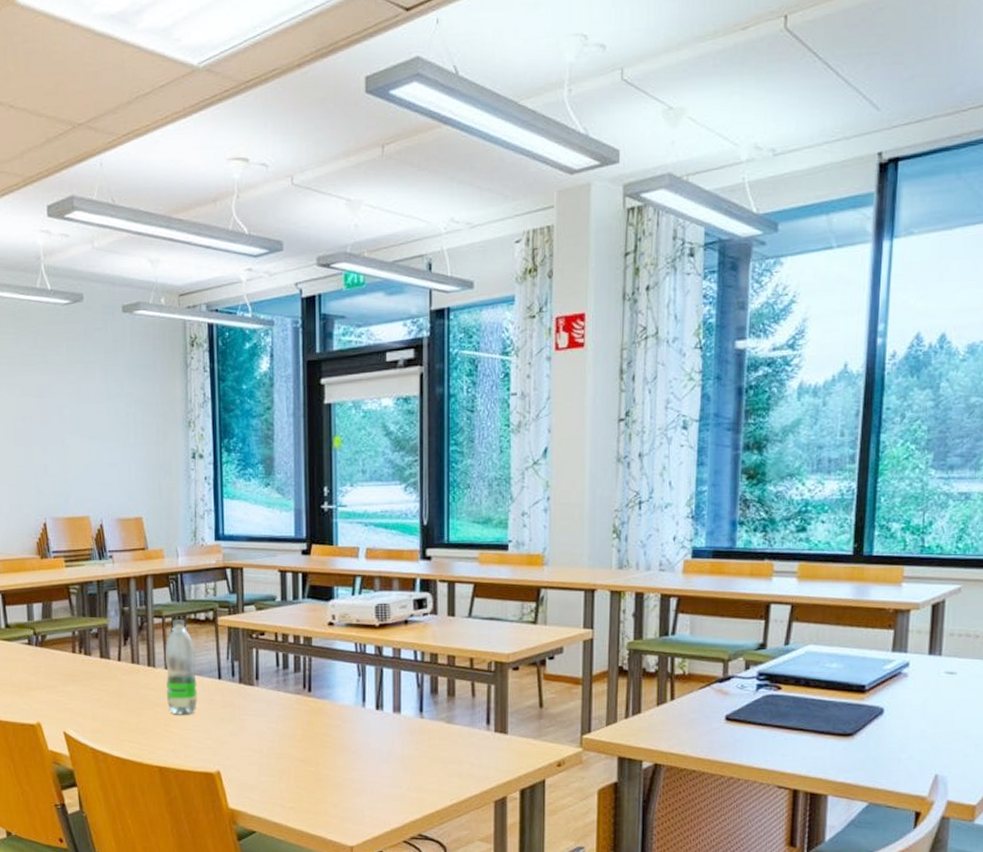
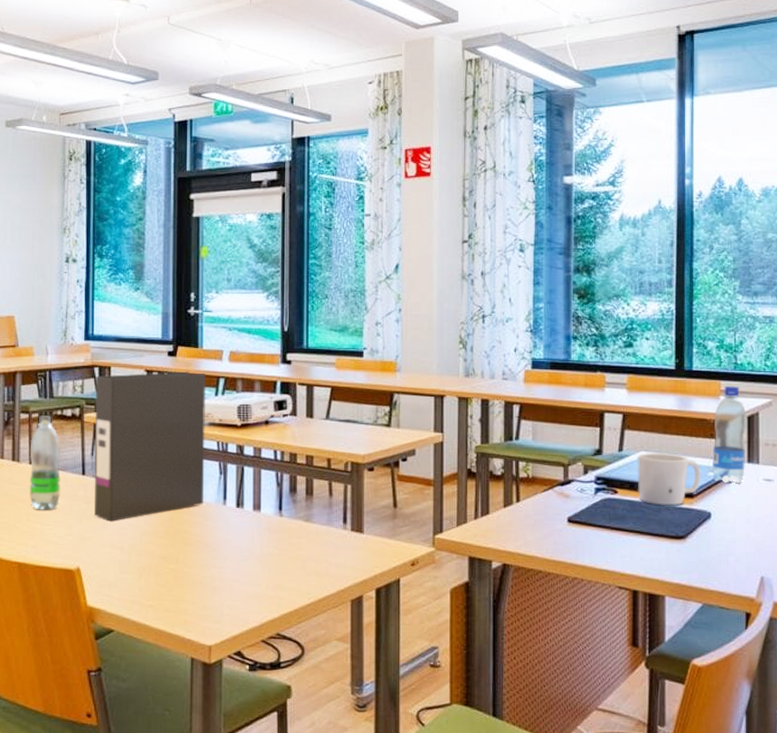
binder: none [228,570,343,724] -> present [94,371,207,520]
mug: none [803,646,876,702] -> present [637,453,702,506]
bottle: none [888,572,932,678] -> present [712,386,747,484]

